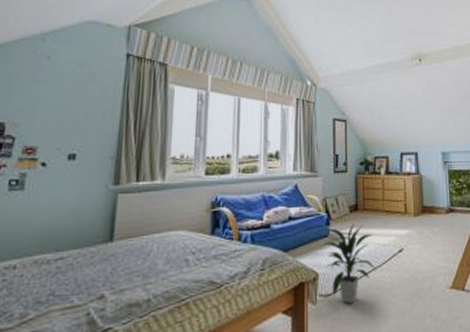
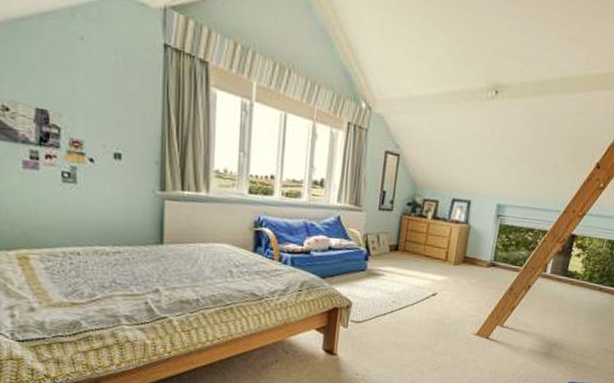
indoor plant: present [324,222,376,304] -> none [359,261,409,333]

